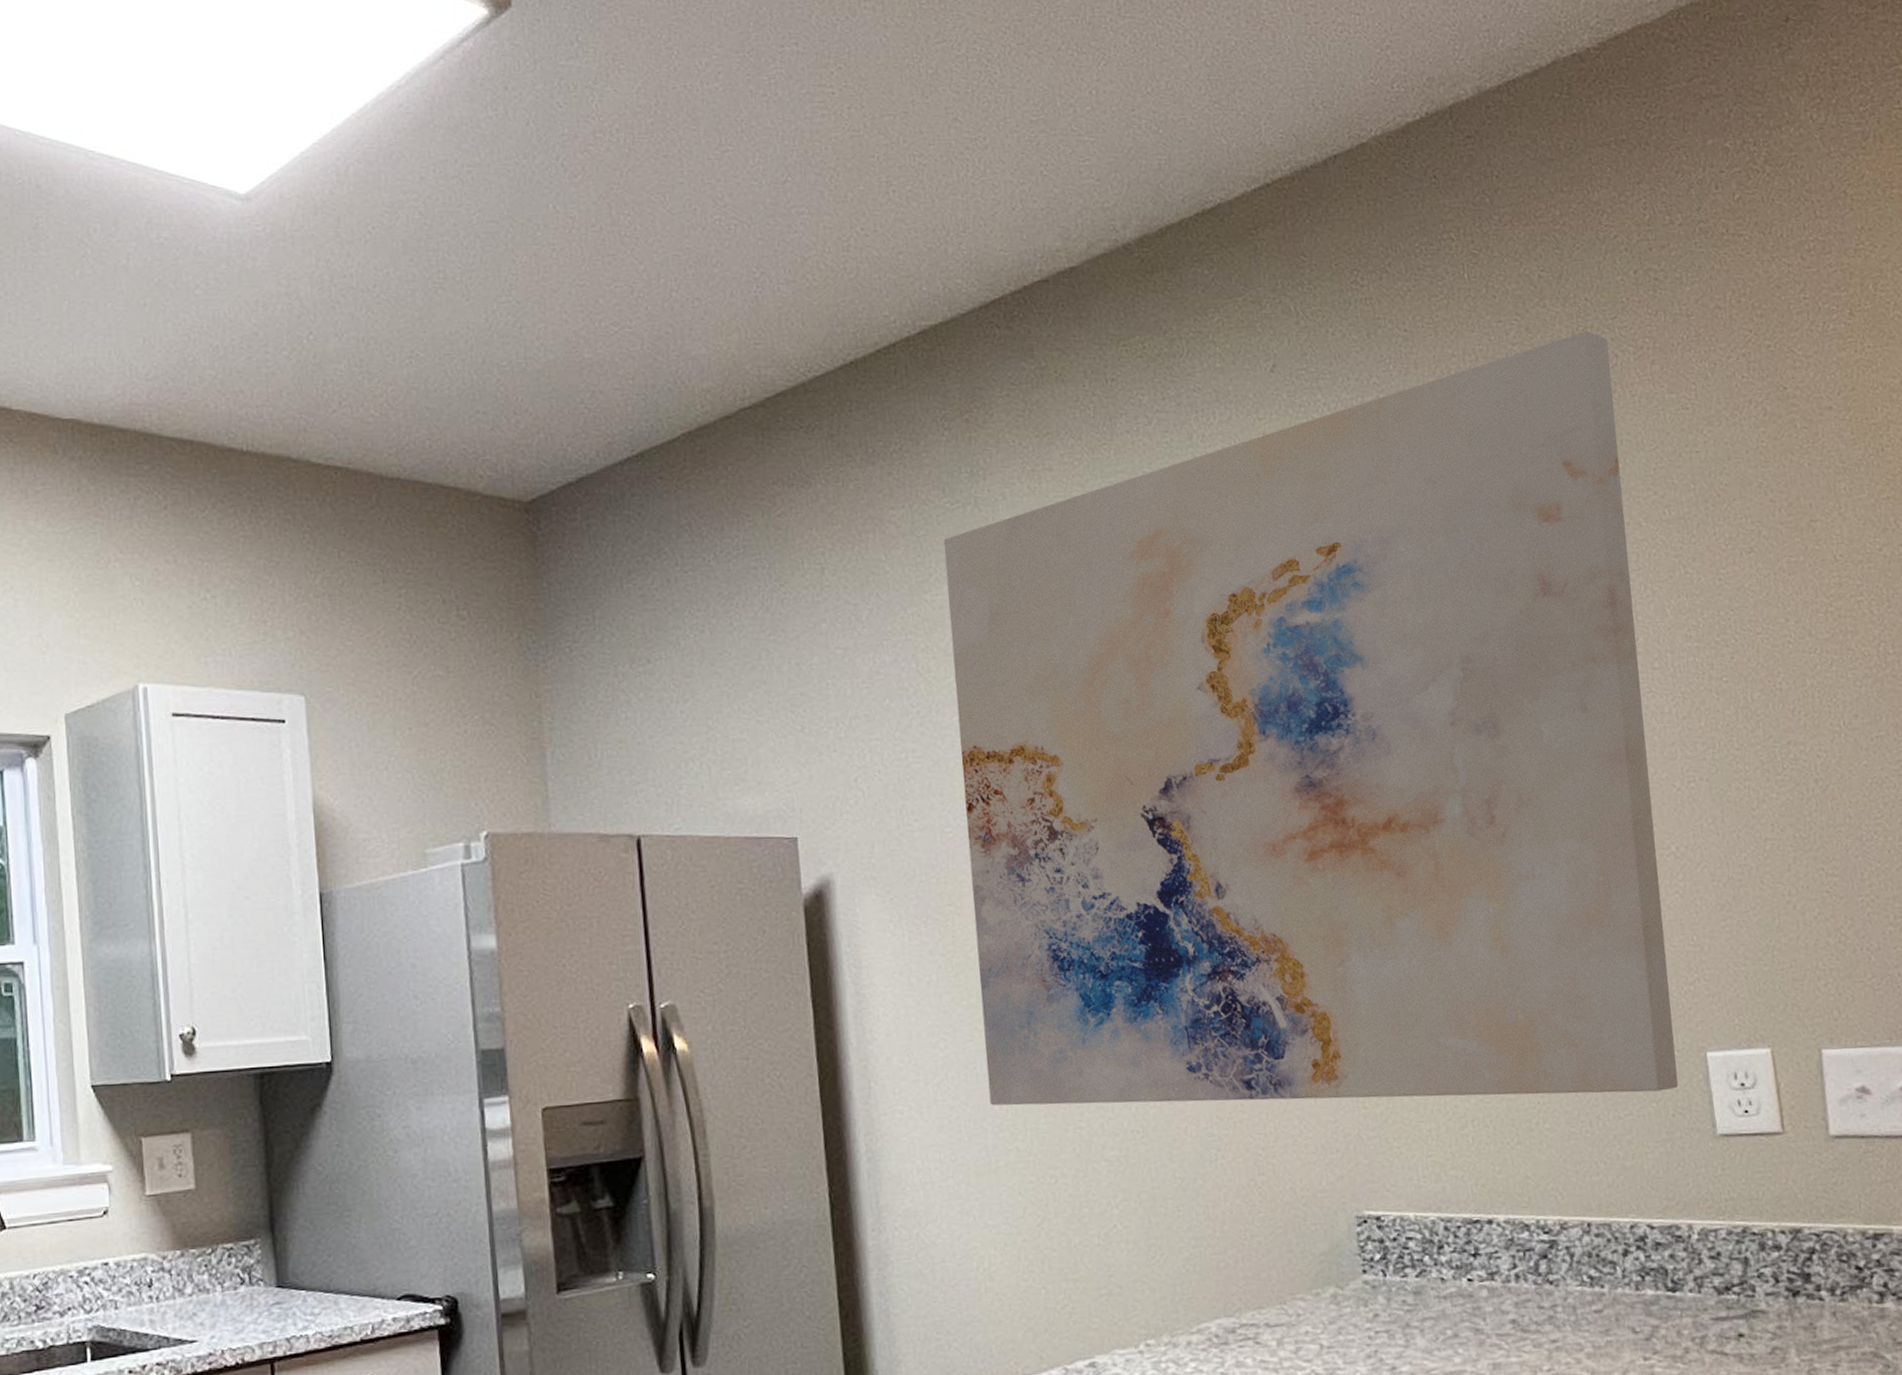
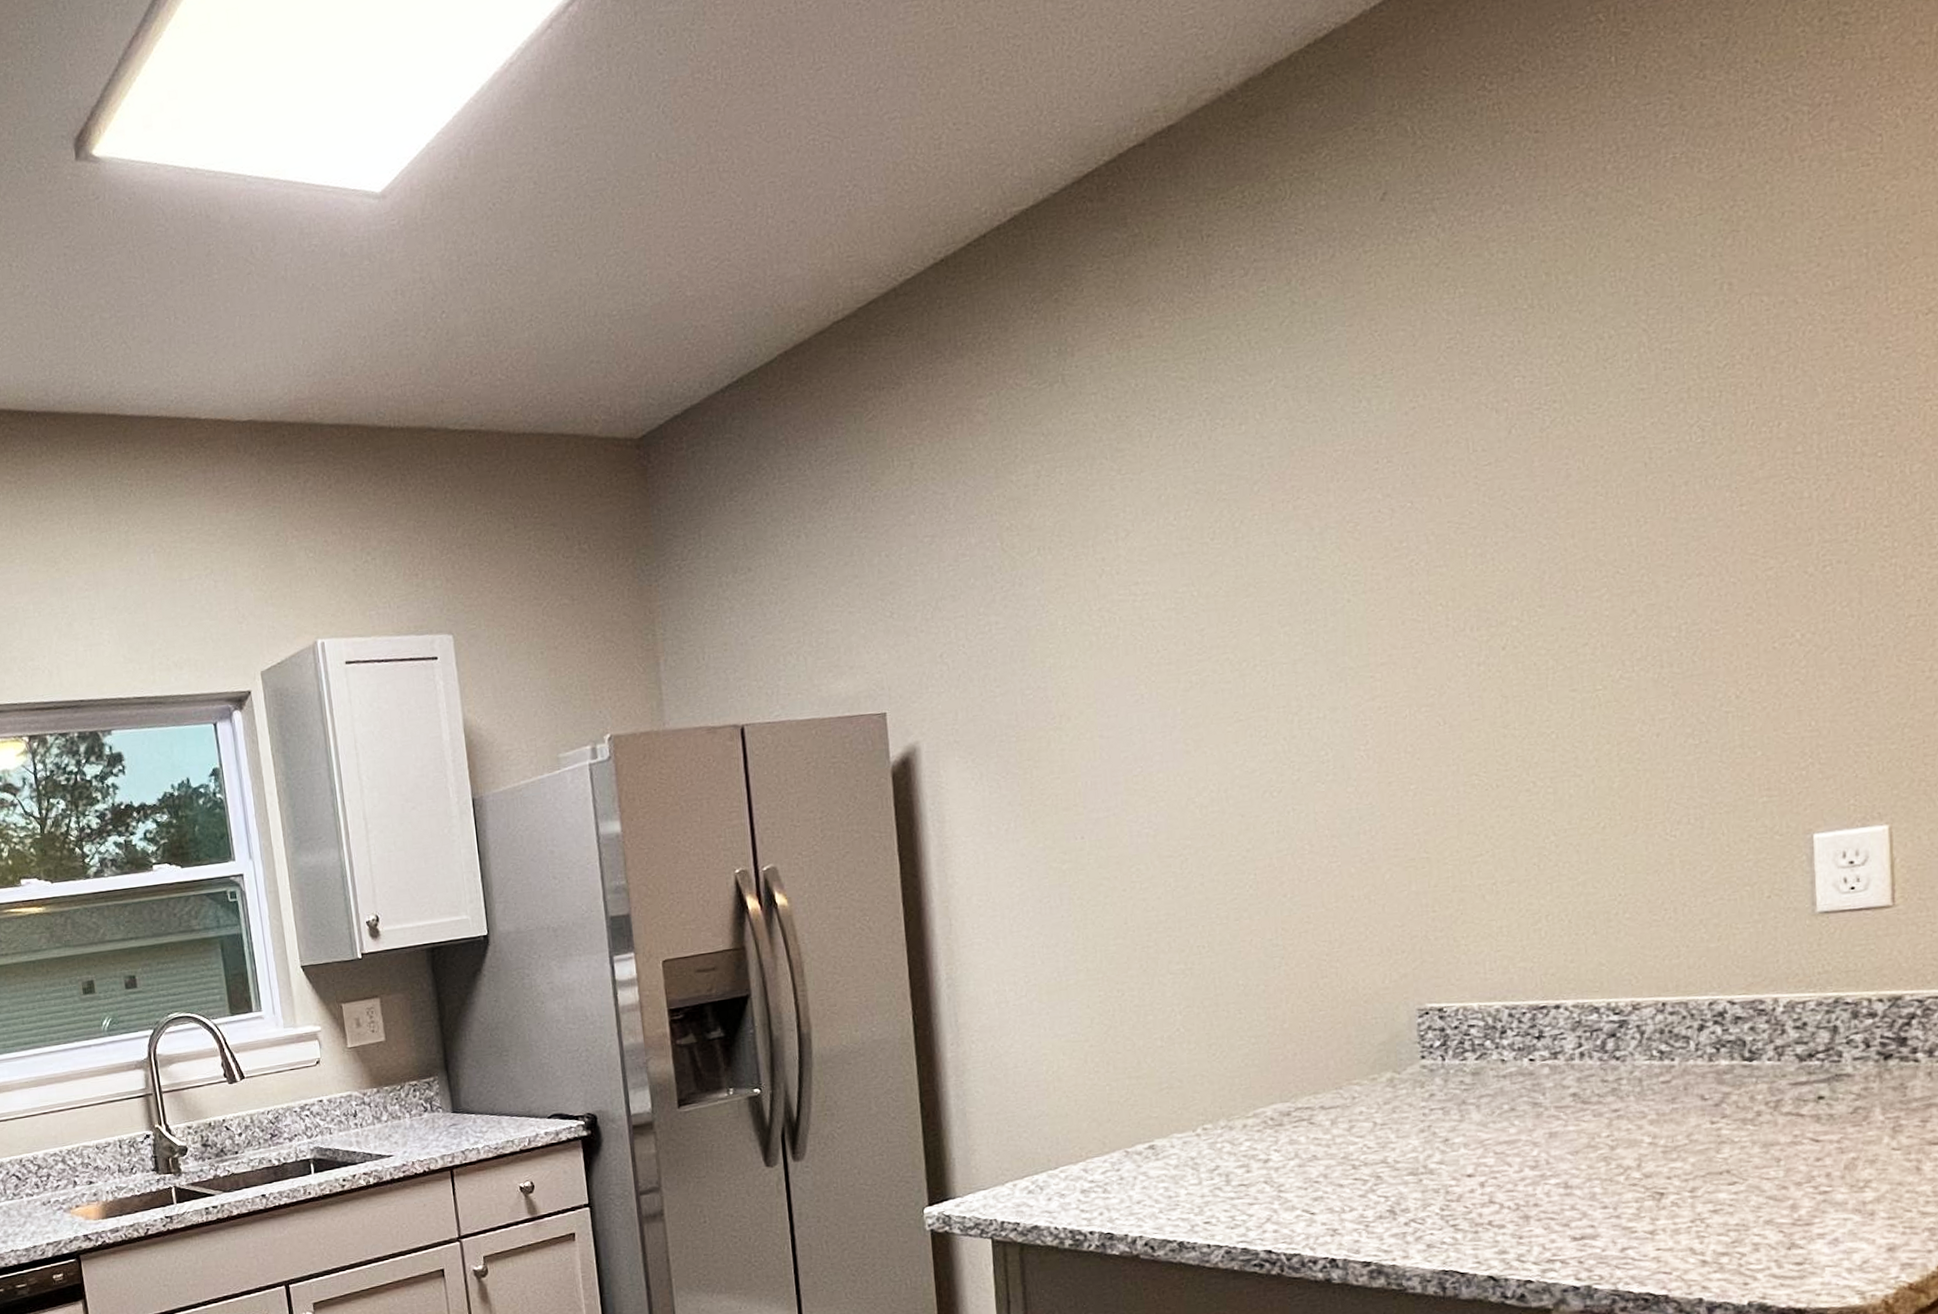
wall art: present [943,331,1679,1106] -> none [1030,96,1779,933]

